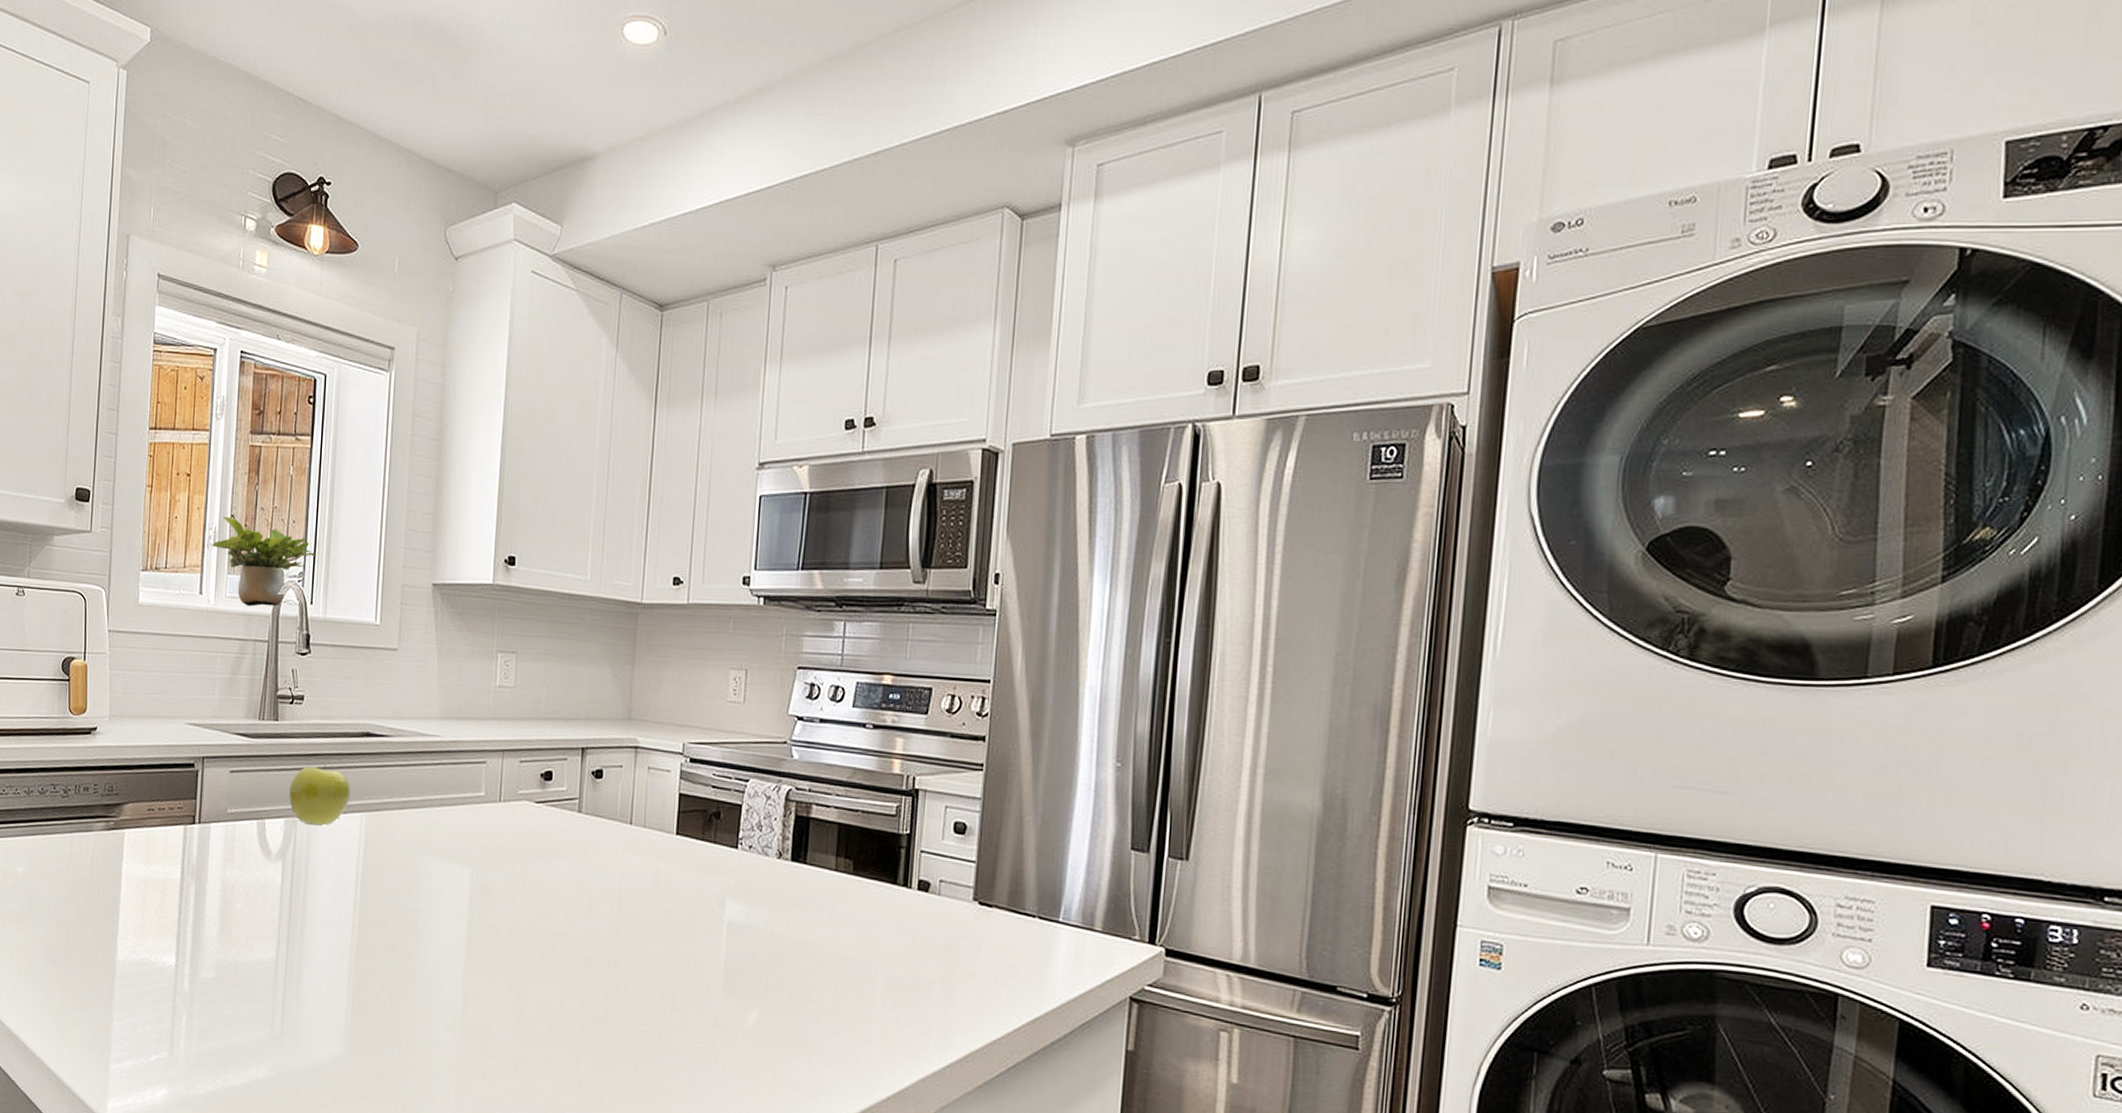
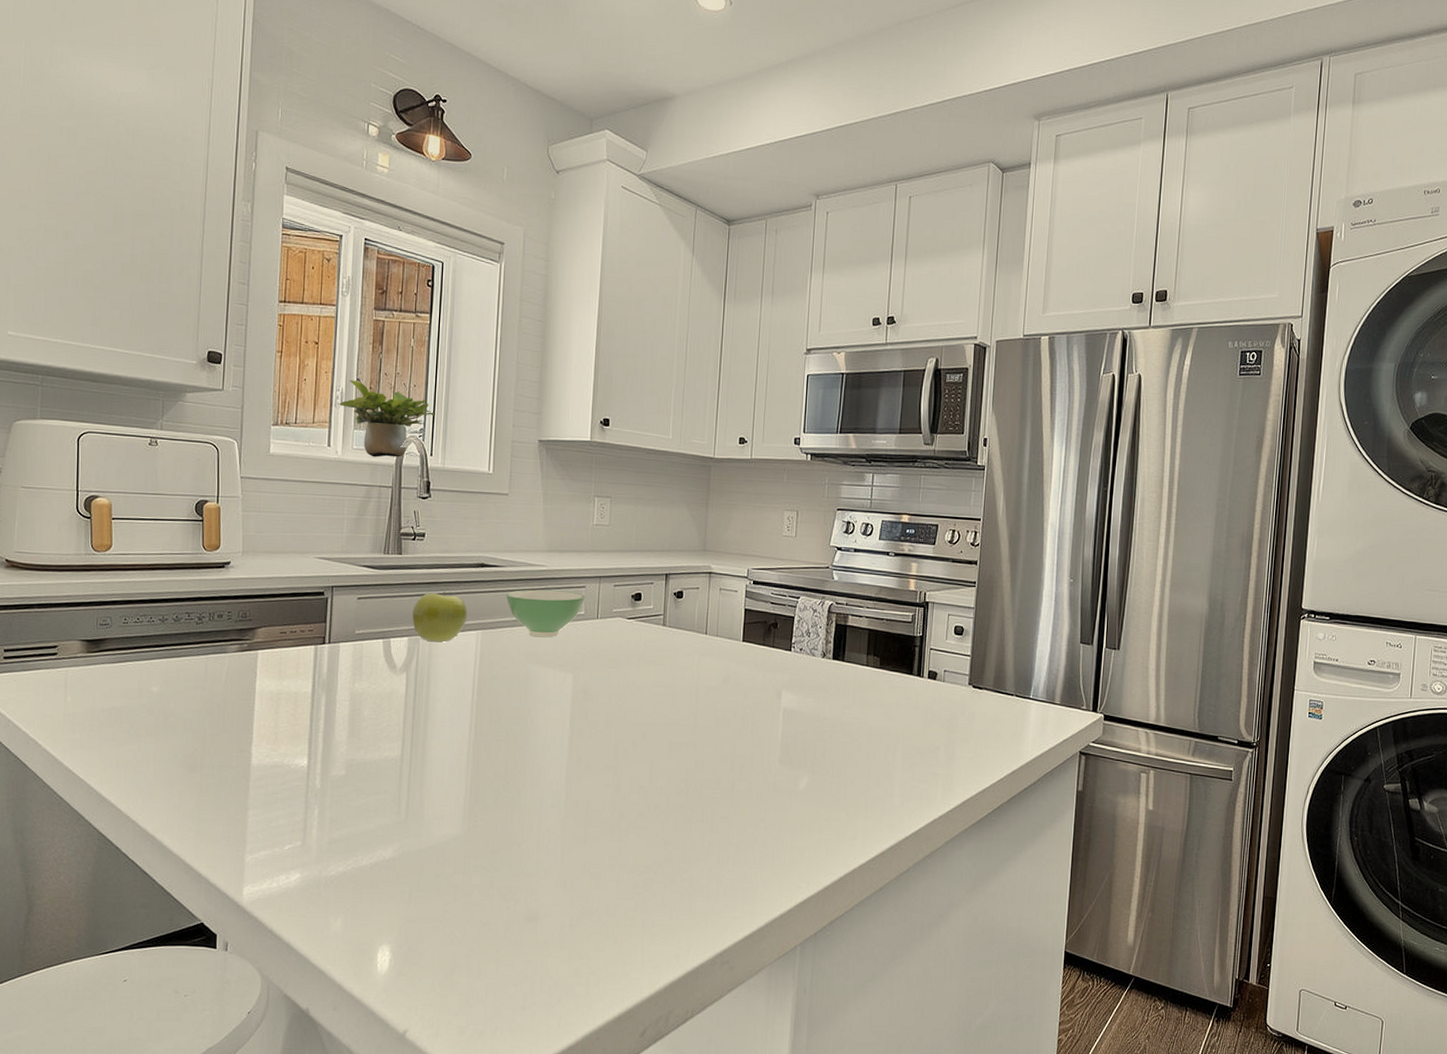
bowl: none [393,764,486,824] -> present [505,589,586,638]

